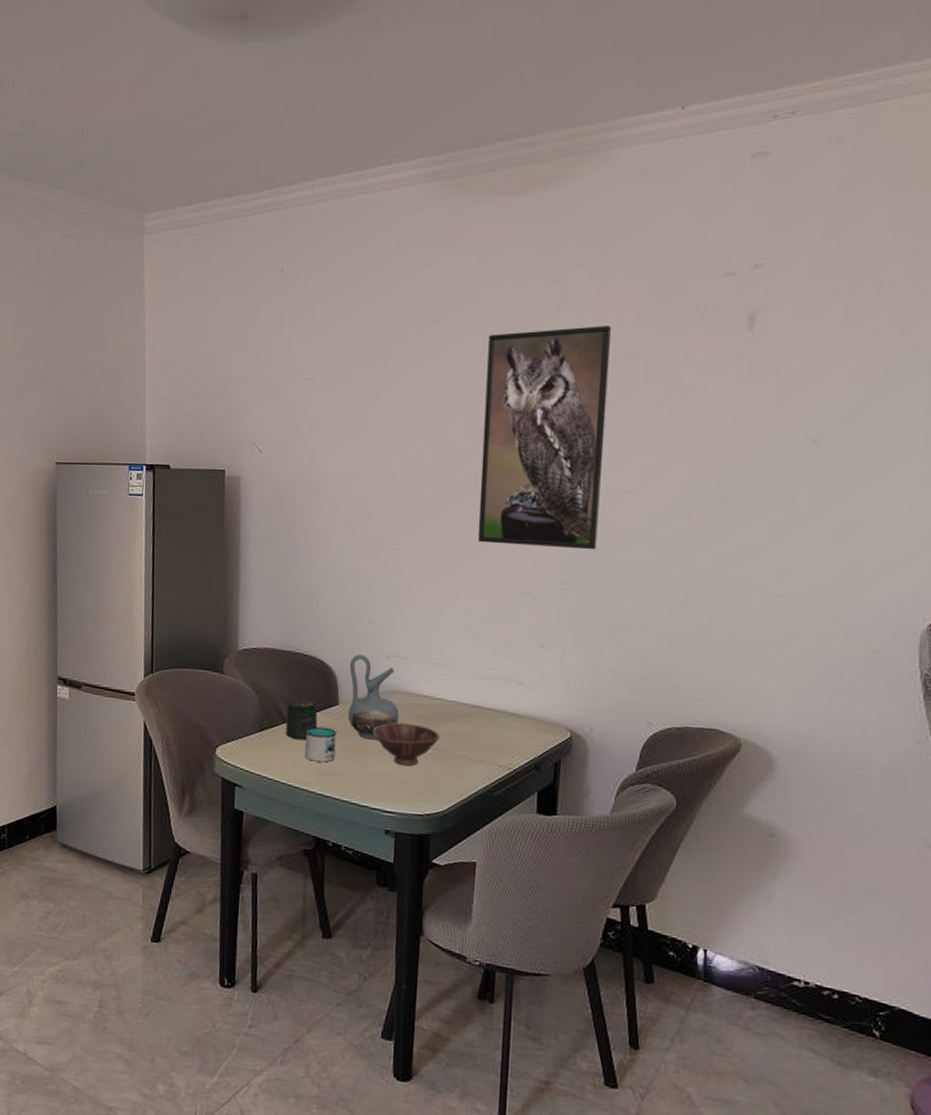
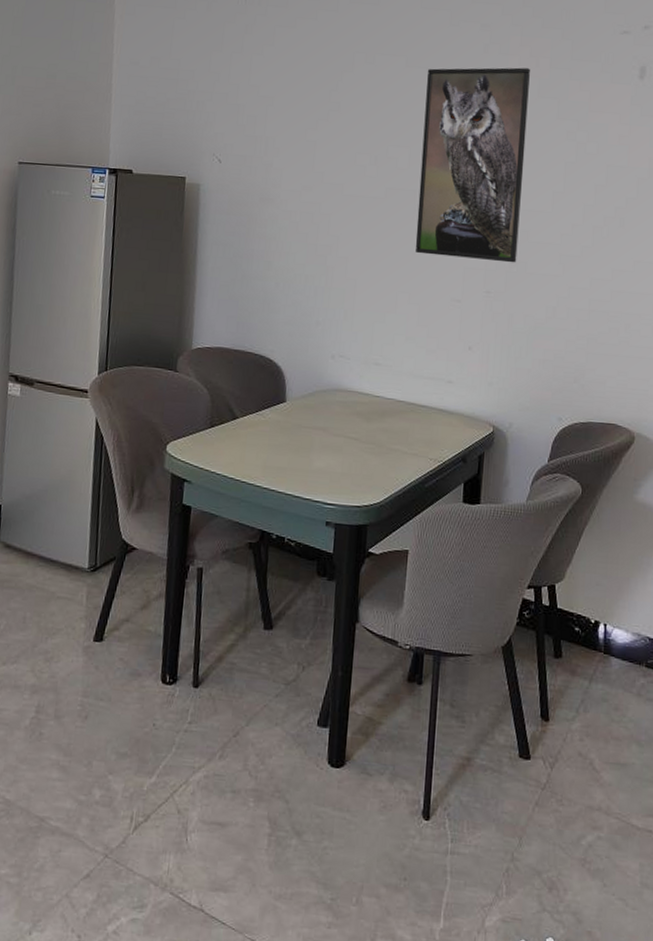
jar: present [285,699,318,741] -> none [234,396,266,437]
mug: present [305,726,338,763] -> none [252,423,284,458]
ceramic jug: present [347,654,400,740] -> none [294,354,342,436]
bowl: present [372,722,440,766] -> none [316,418,378,460]

